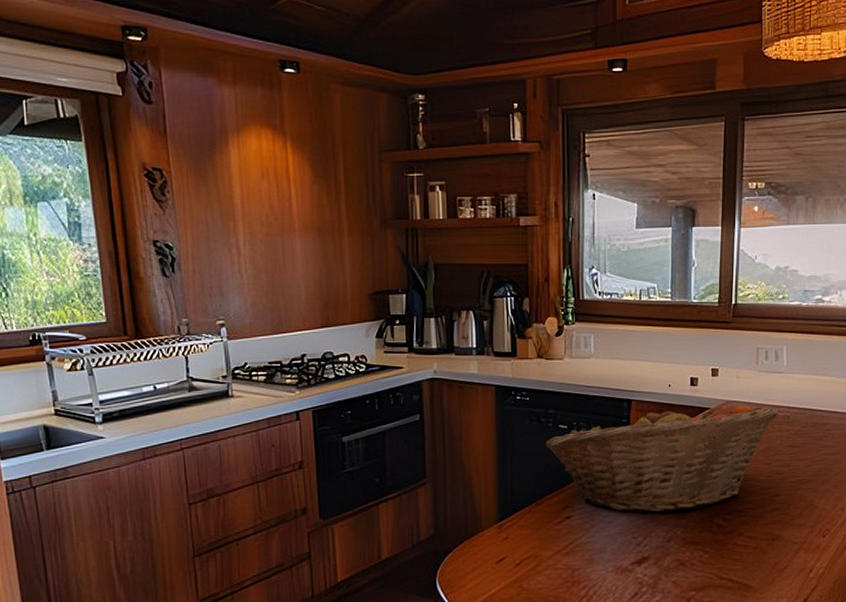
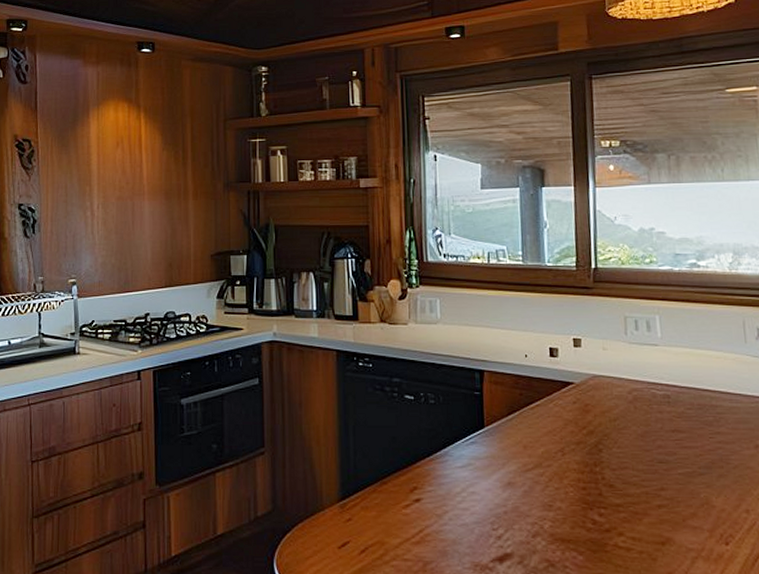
fruit basket: present [545,405,779,513] -> none [390,376,656,501]

